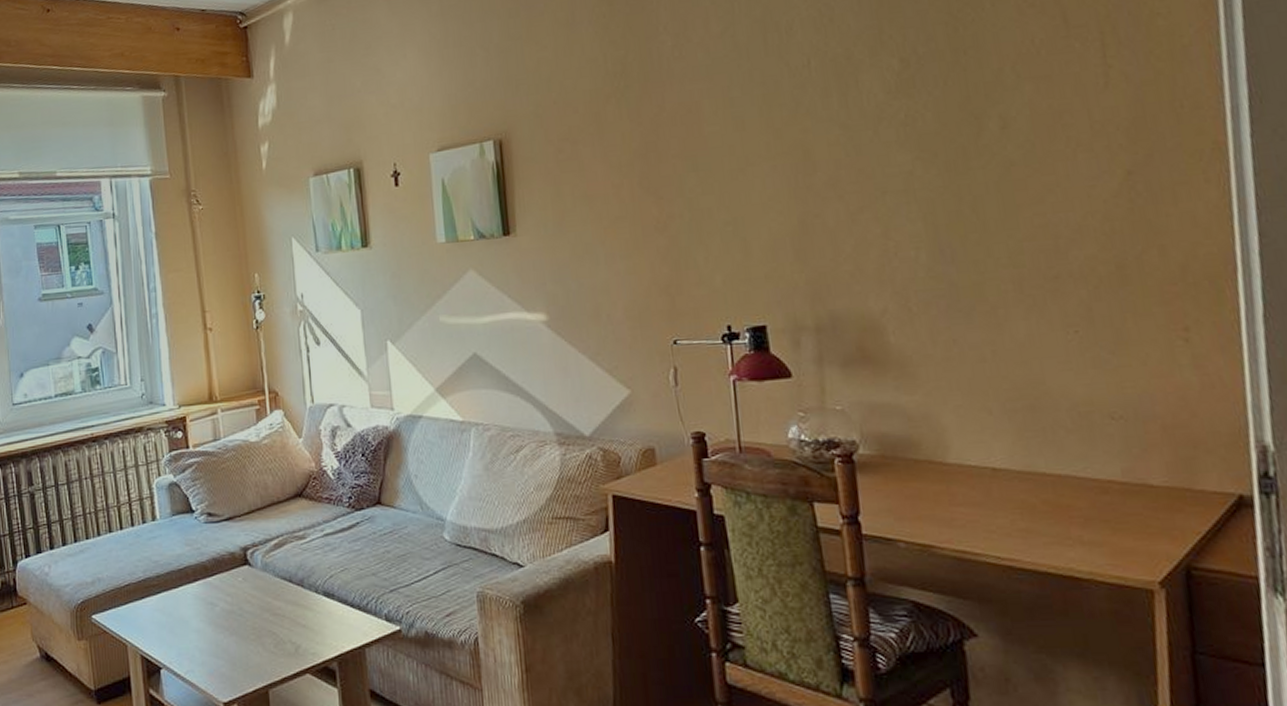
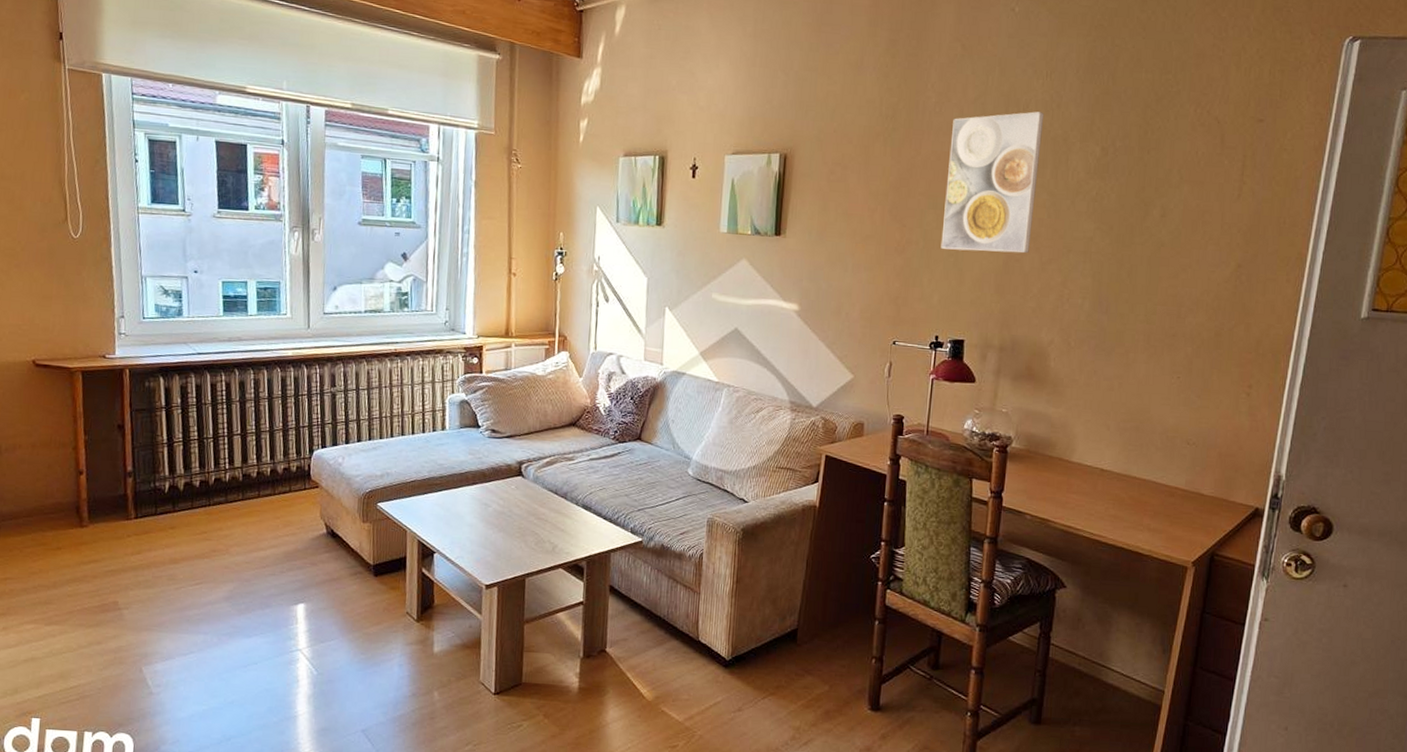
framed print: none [698,31,830,218] -> present [941,111,1045,254]

